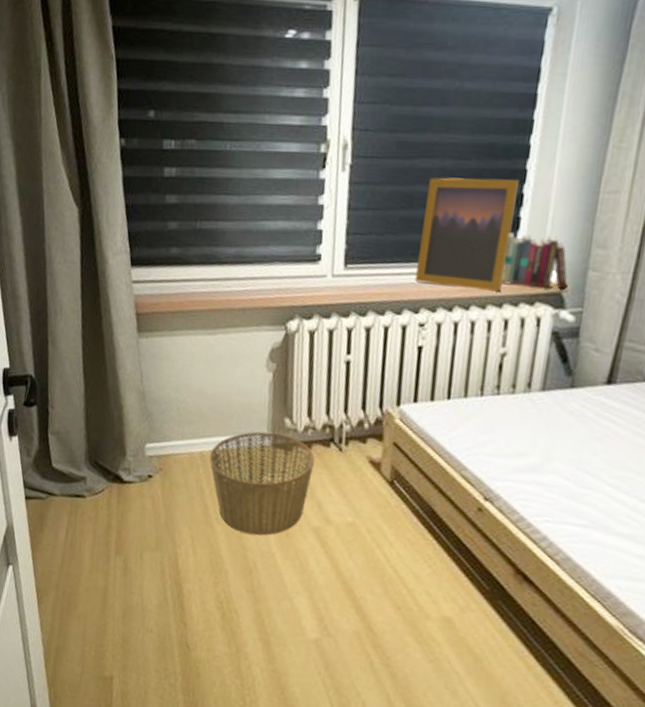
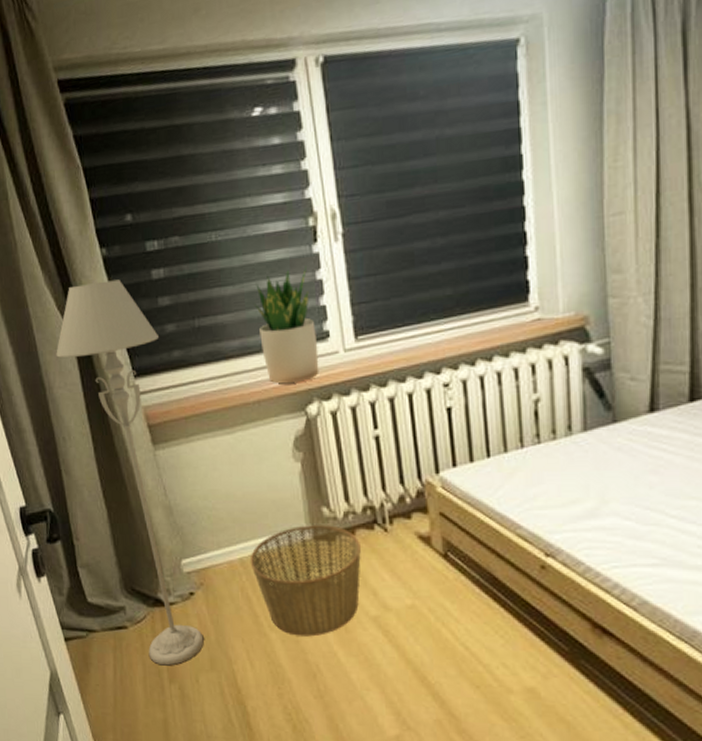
floor lamp: none [61,169,161,539] -> present [56,279,204,666]
planter: none [255,189,311,299] -> present [254,265,319,384]
picture frame: present [414,177,519,292] -> none [426,217,522,343]
books: present [500,231,568,289] -> none [519,269,589,328]

